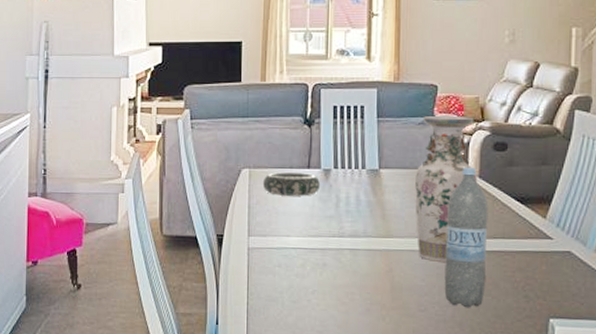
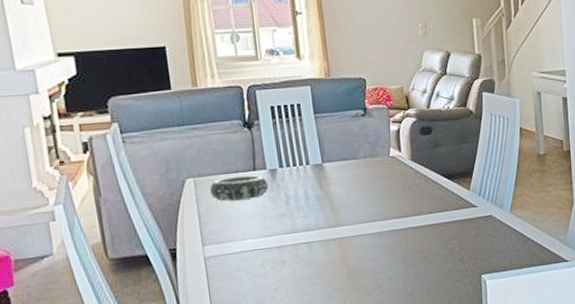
vase: present [415,115,478,262] -> none [356,106,411,242]
water bottle: present [444,166,489,308] -> none [387,151,428,279]

